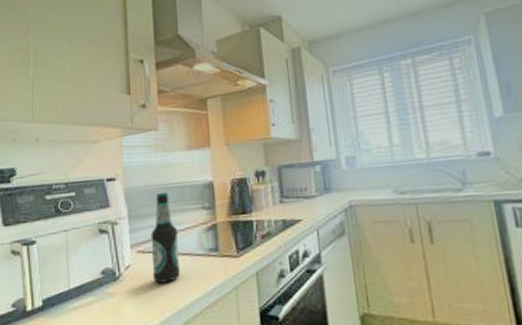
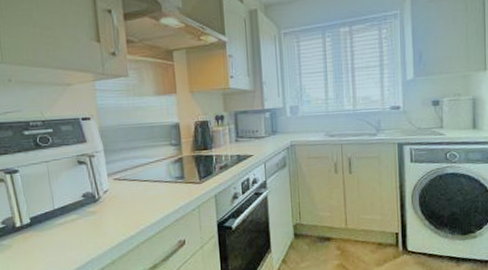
bottle: present [150,192,180,284] -> none [125,130,152,204]

